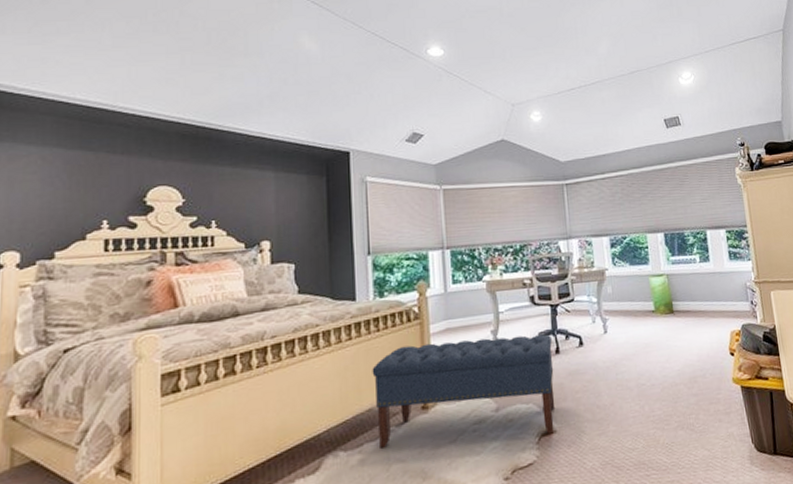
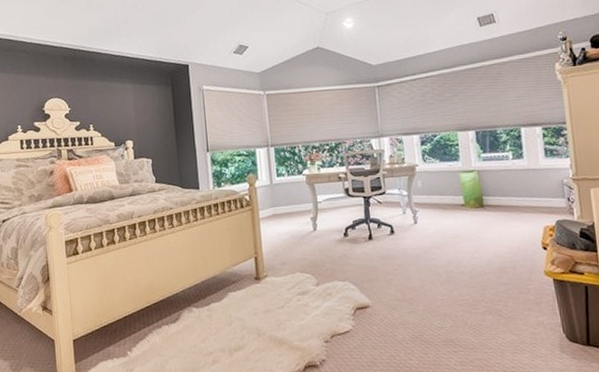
bench: present [372,334,555,449] -> none [214,222,369,308]

